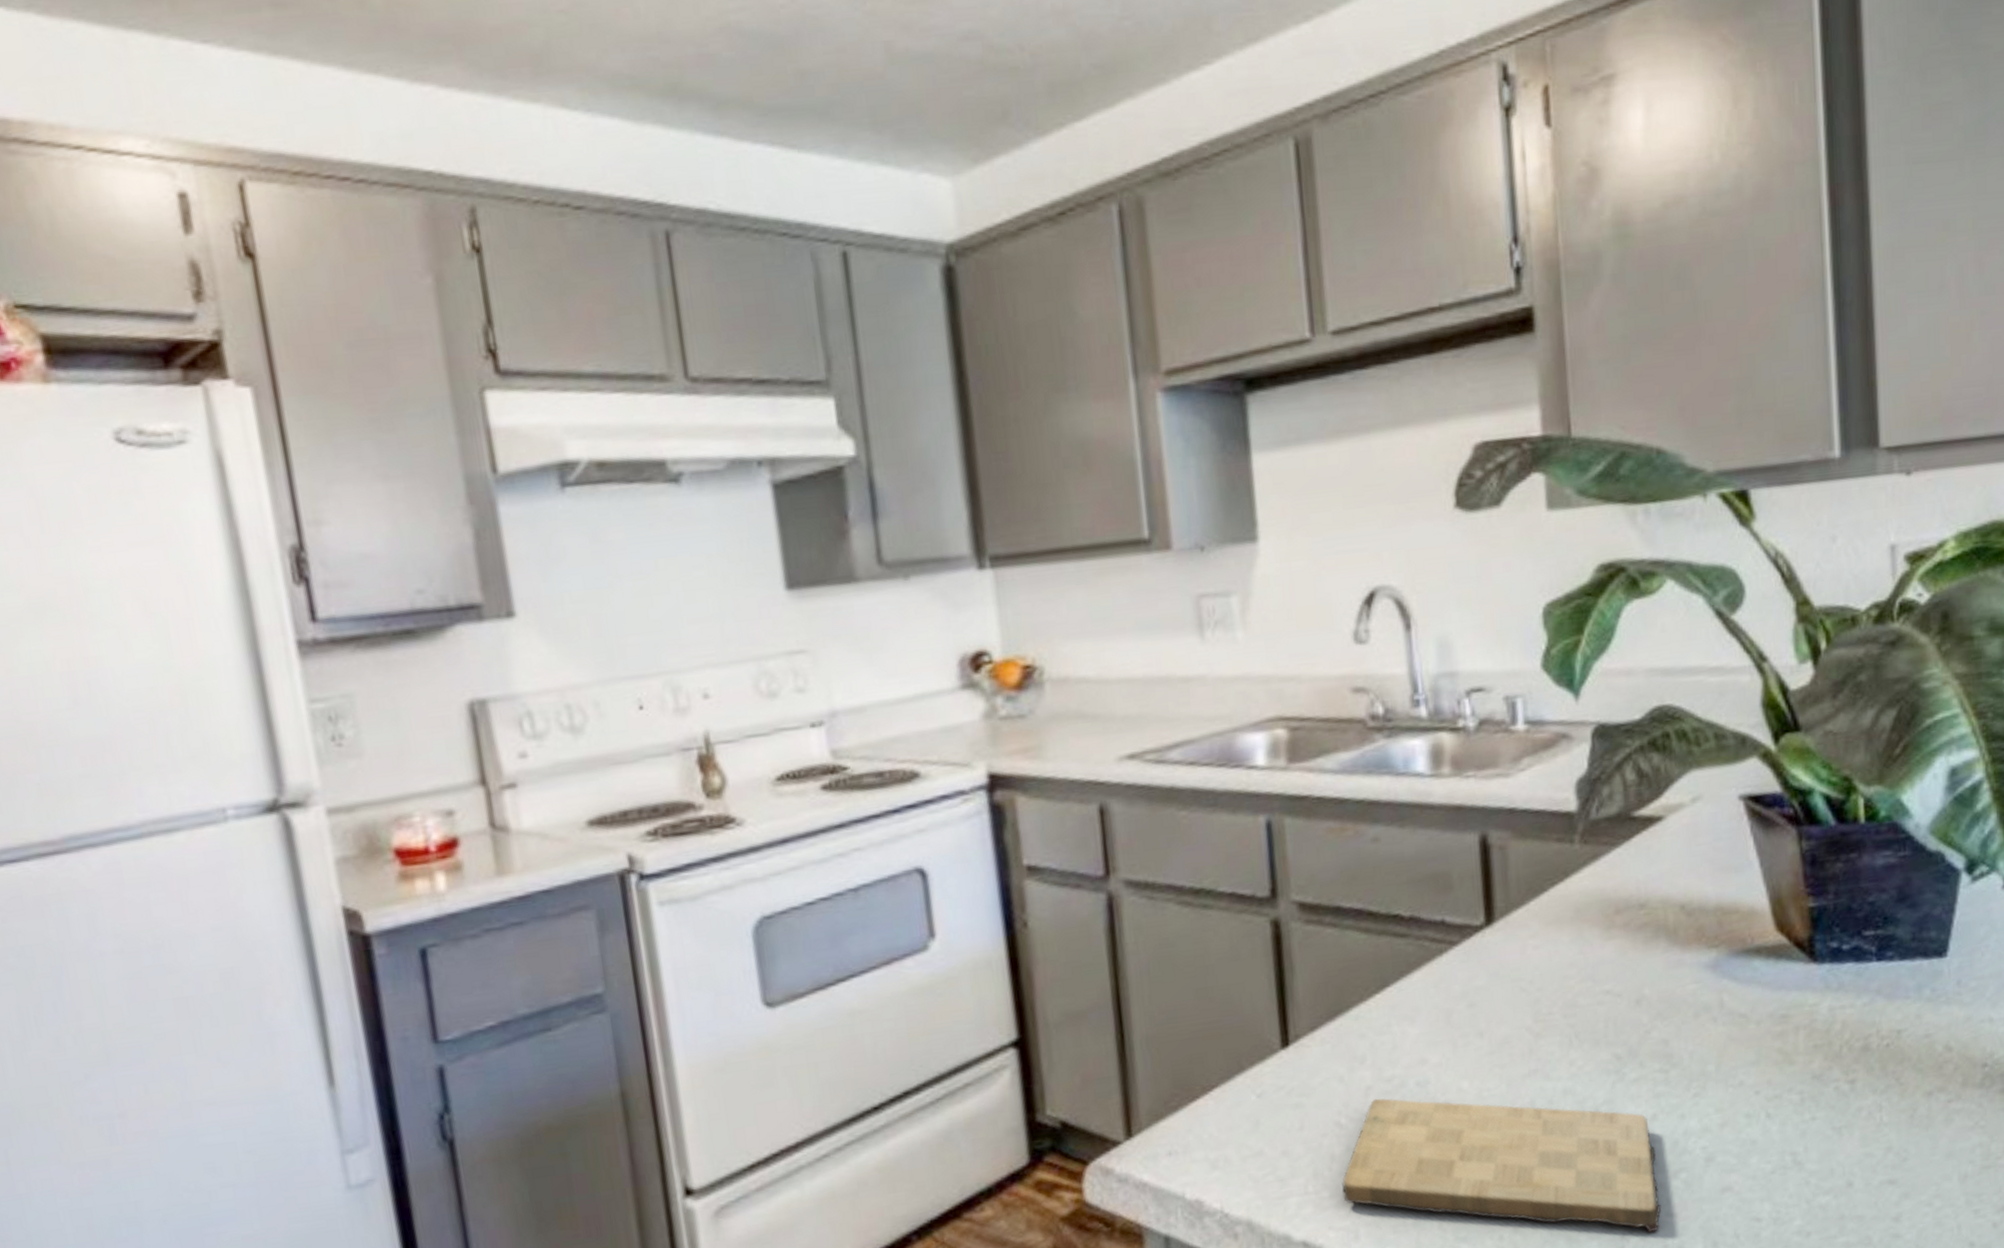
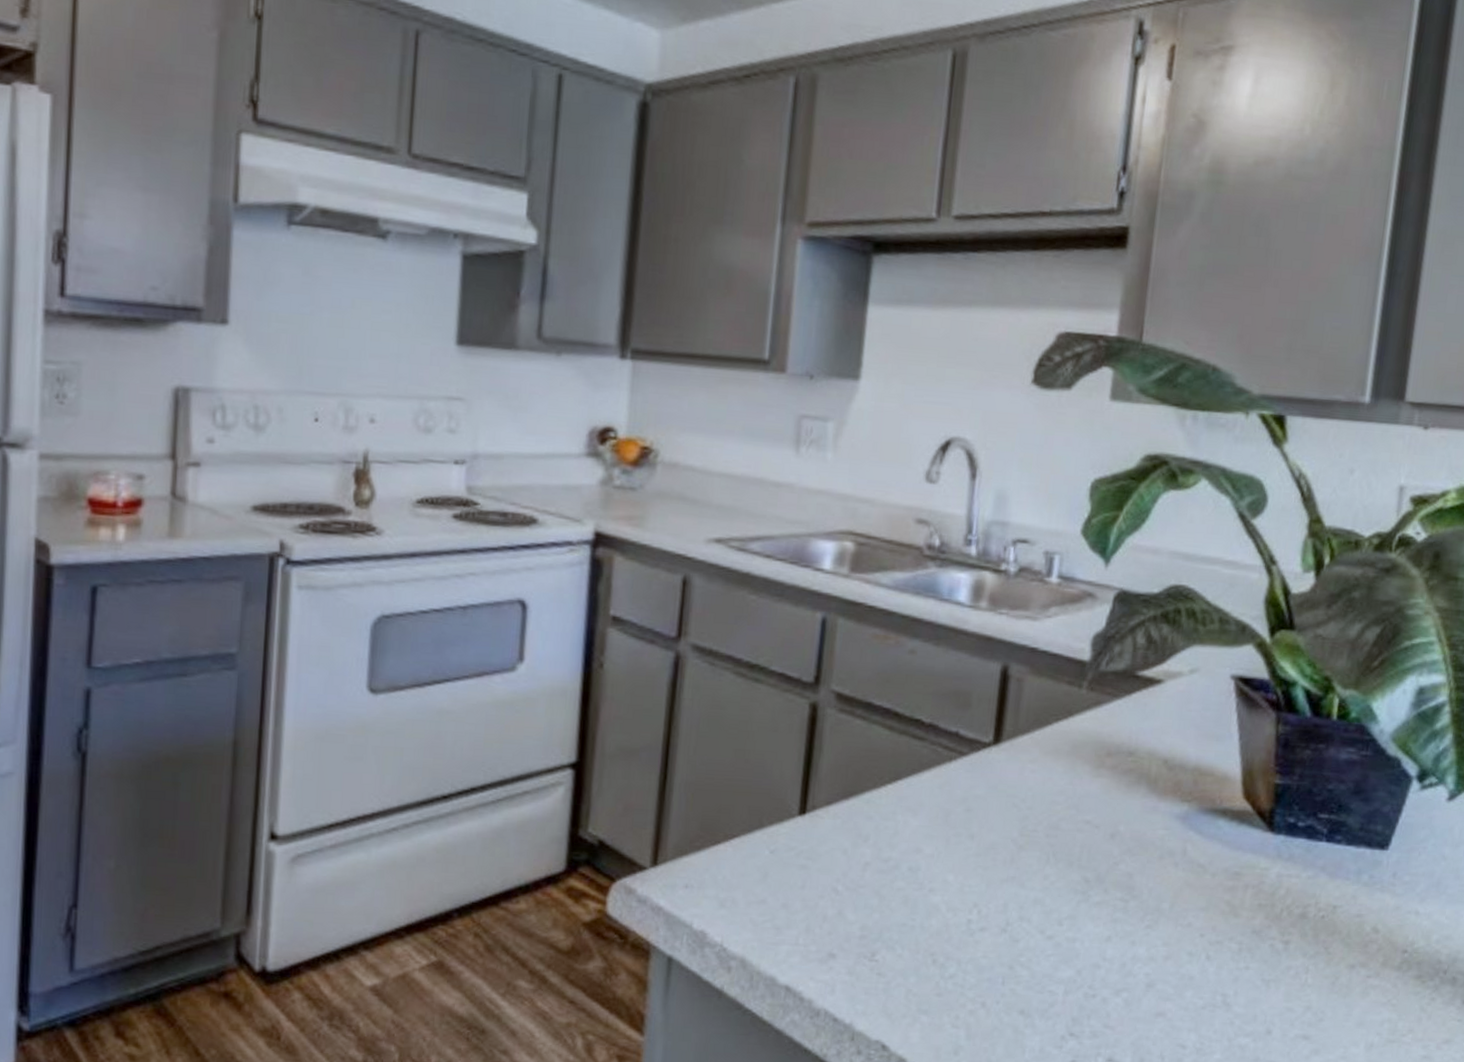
cutting board: present [1342,1098,1662,1233] -> none [827,874,1105,1039]

